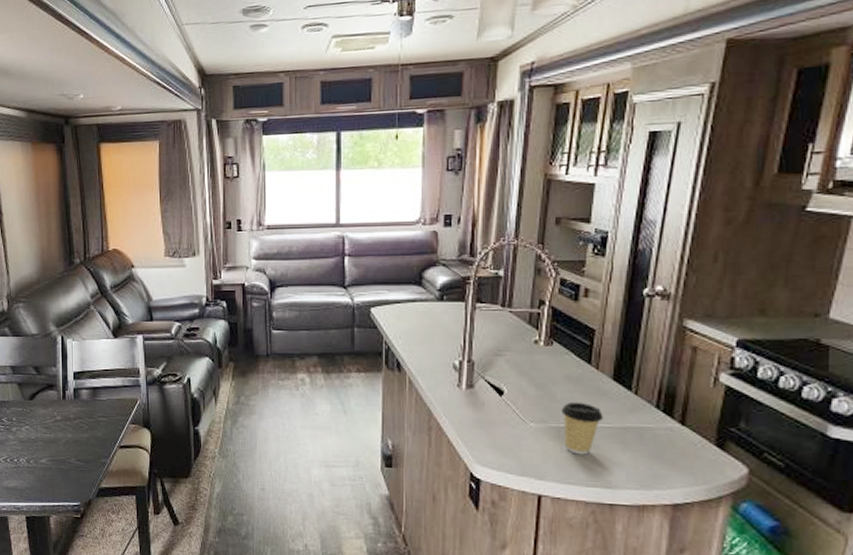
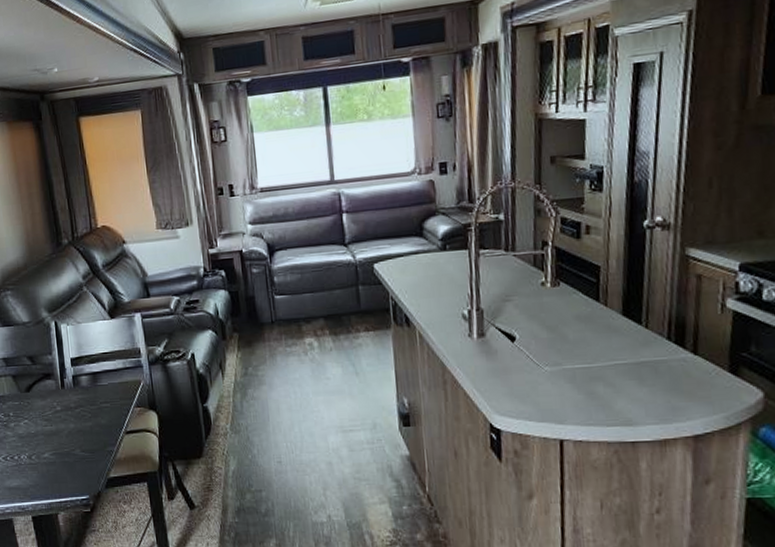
coffee cup: present [560,401,603,455] -> none [574,340,617,395]

